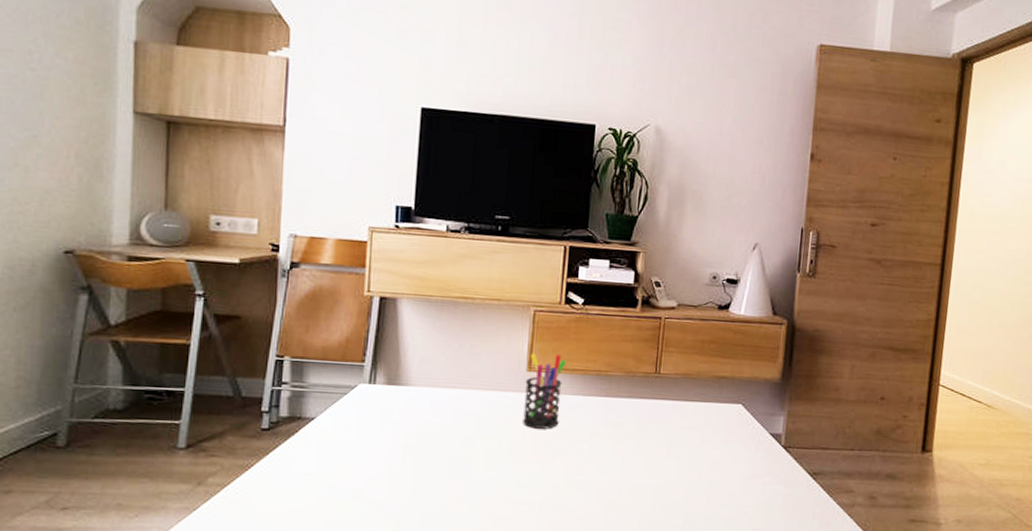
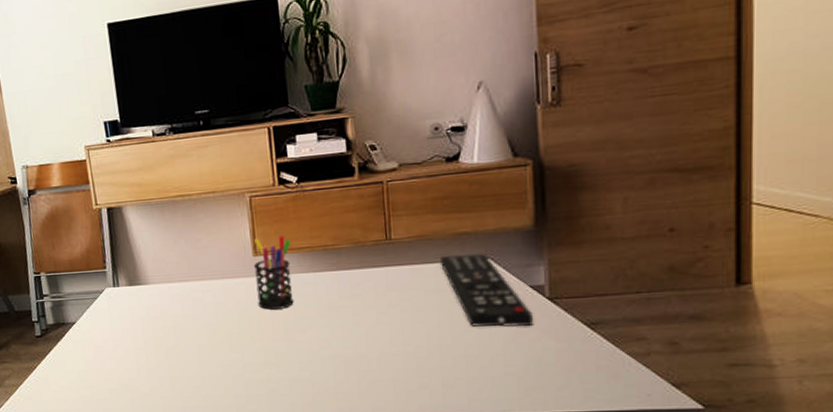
remote control: none [698,395,769,470] -> present [439,254,534,327]

